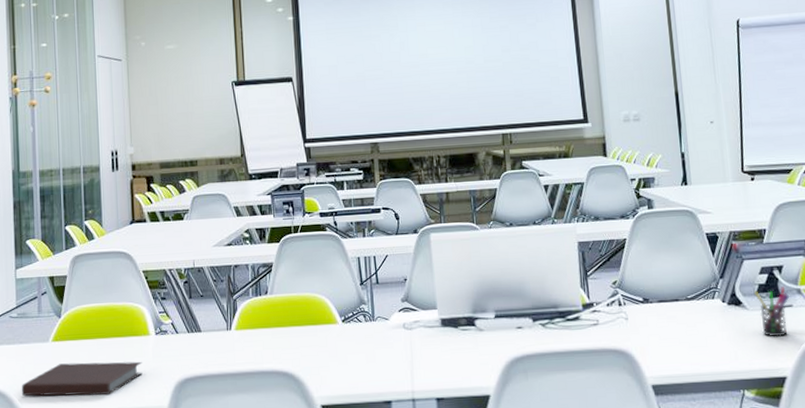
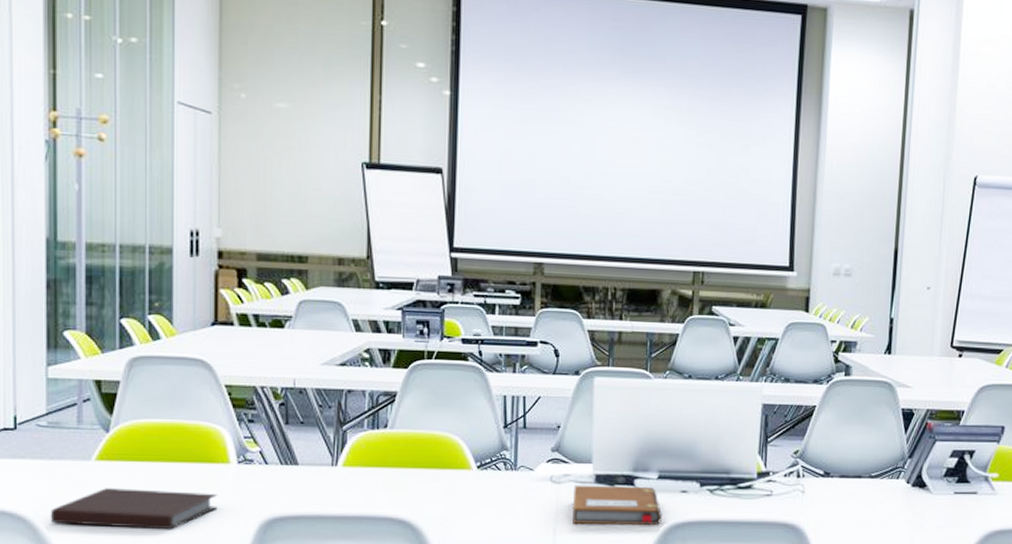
notebook: none [424,325,503,364] -> present [573,485,662,525]
pen holder: present [754,287,789,338] -> none [941,472,975,524]

